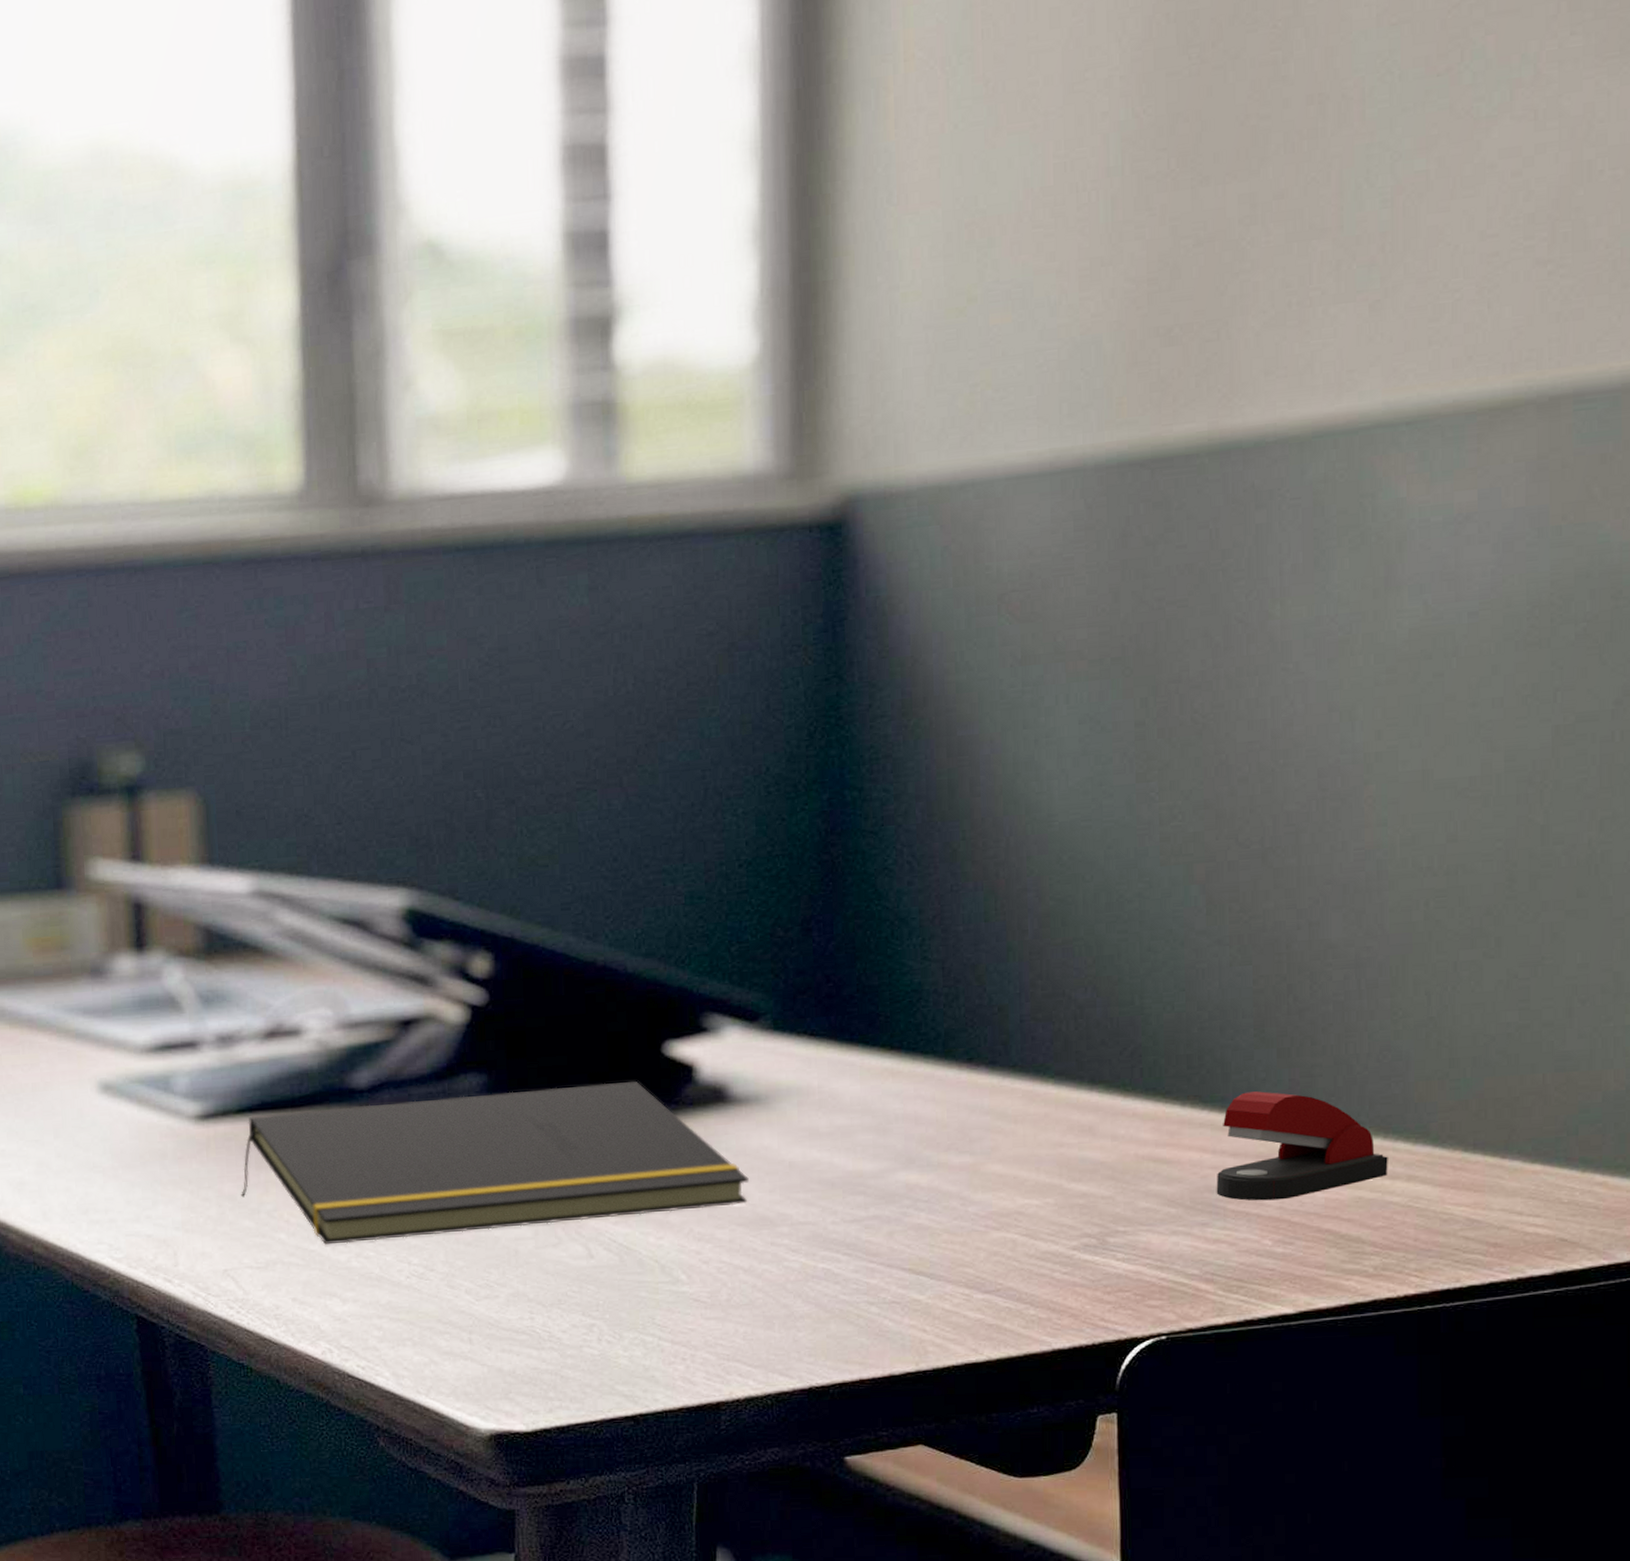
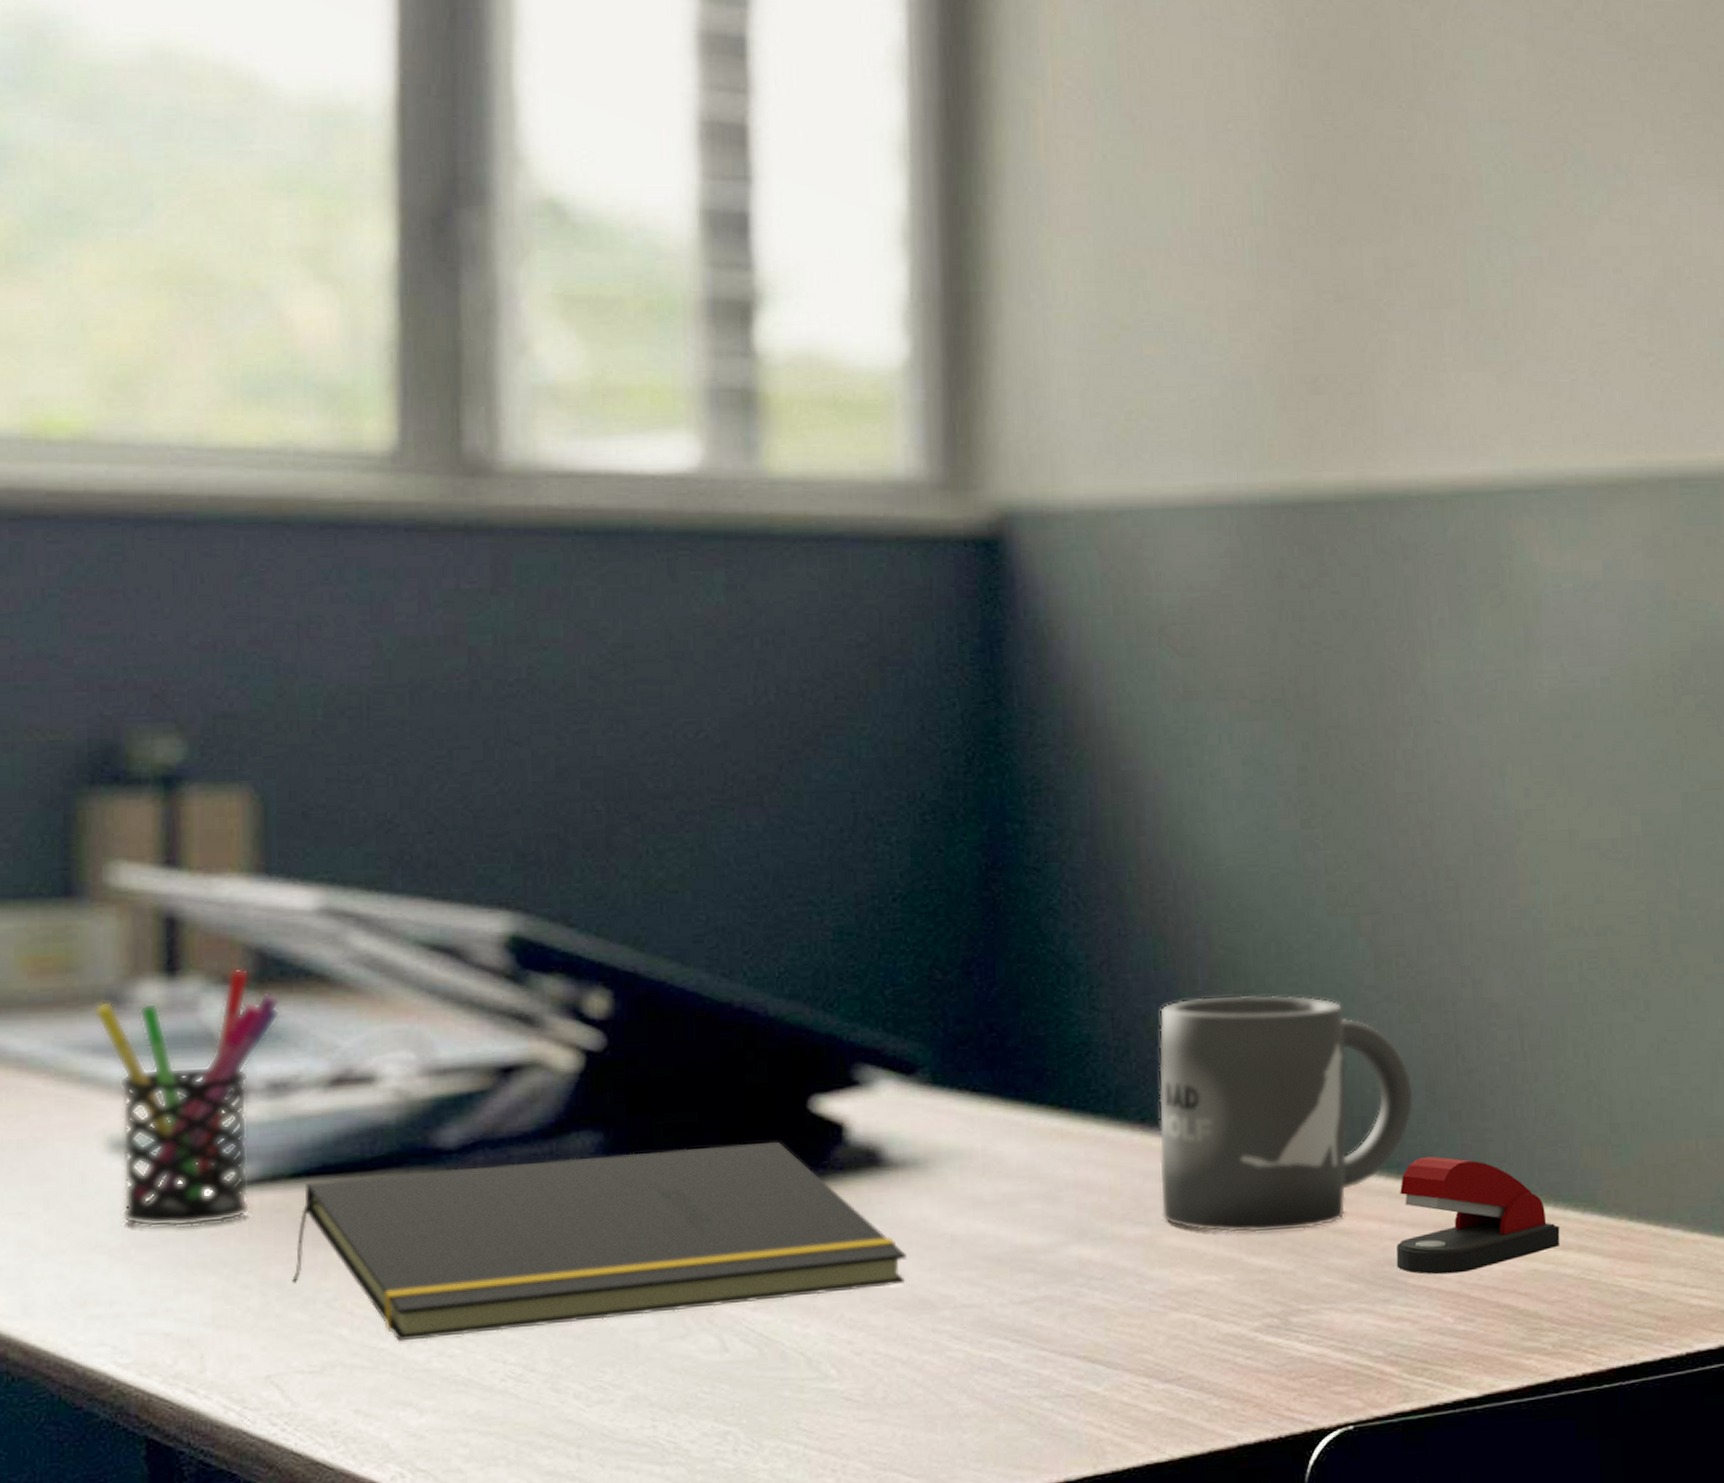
pen holder: none [83,943,224,1153] -> present [93,968,280,1228]
mug: none [985,942,1241,1161] -> present [1159,995,1414,1233]

